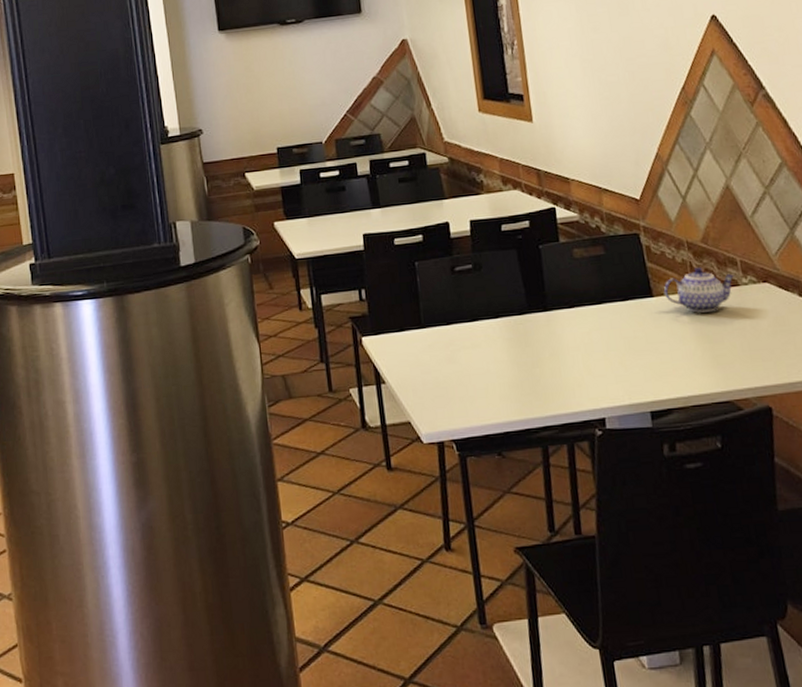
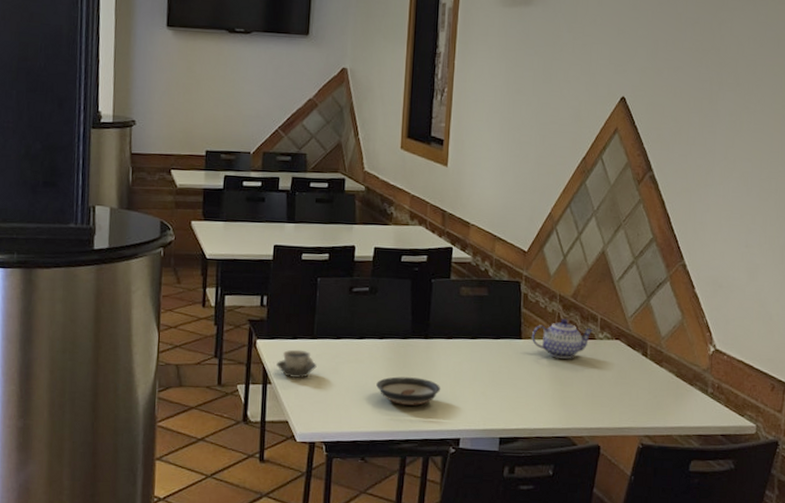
cup: none [387,342,431,374] -> present [276,349,317,378]
saucer: none [499,355,573,389] -> present [376,376,441,406]

